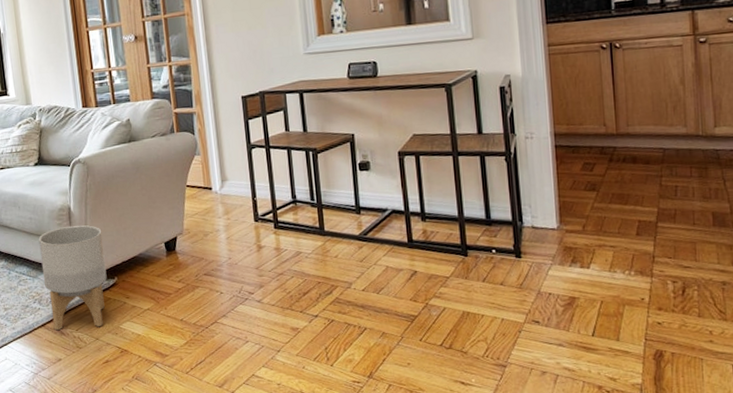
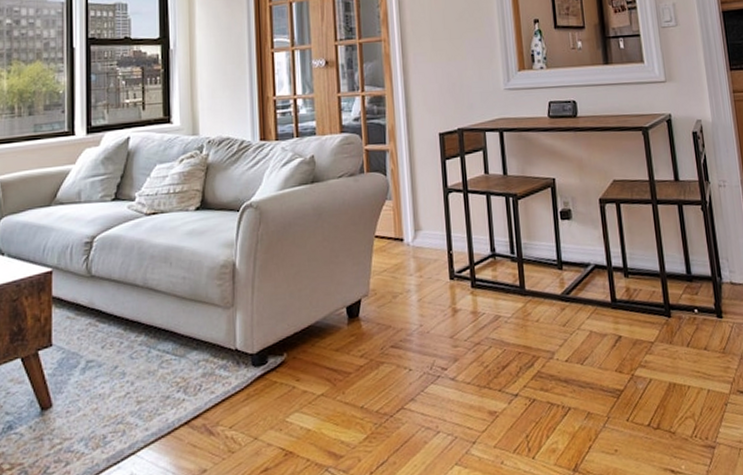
planter: present [38,225,107,331] -> none [191,286,274,430]

